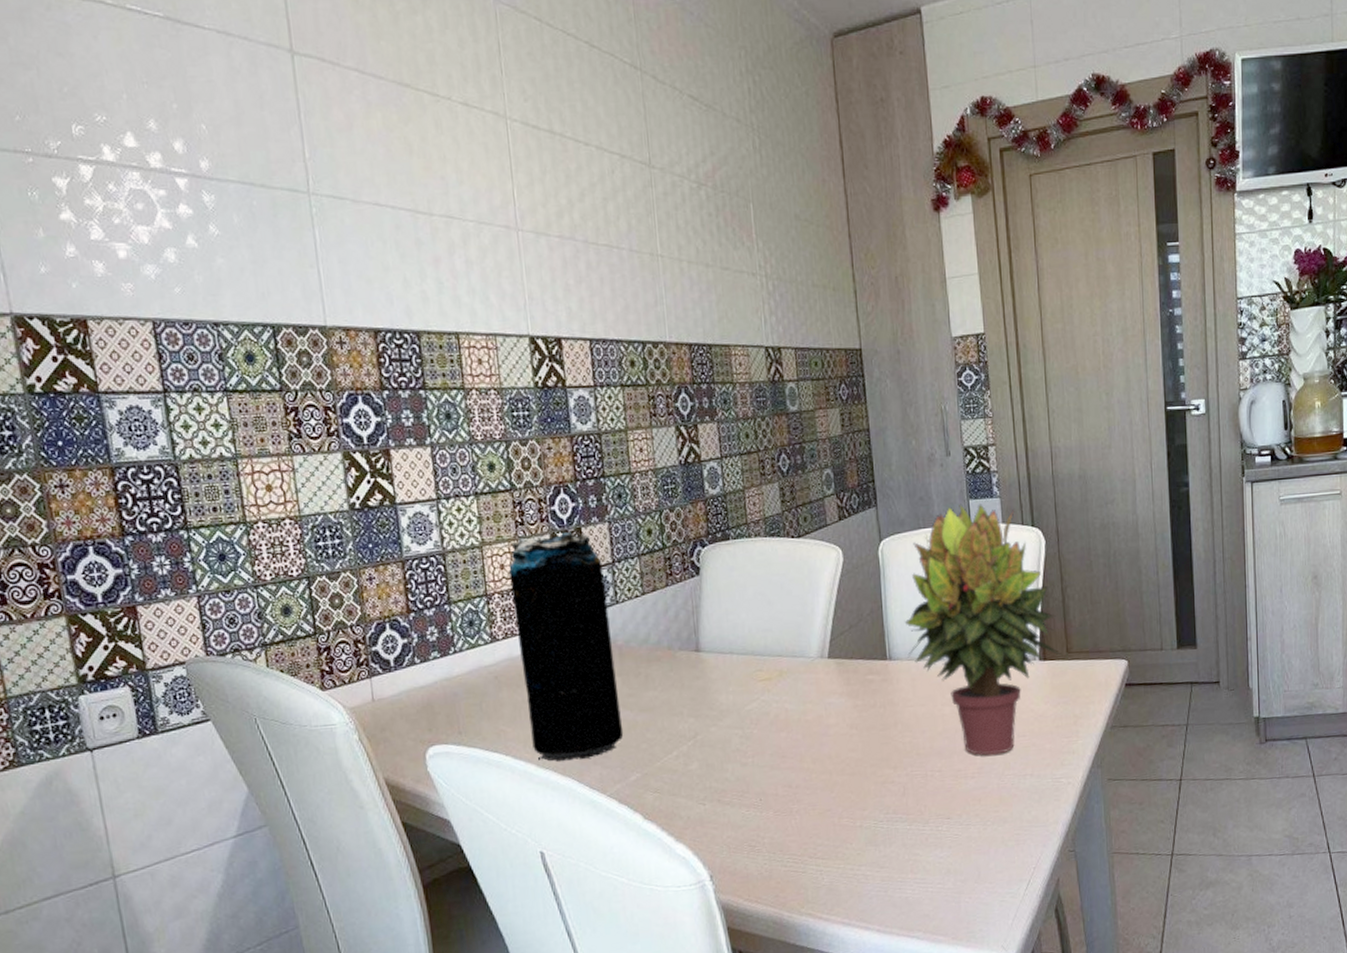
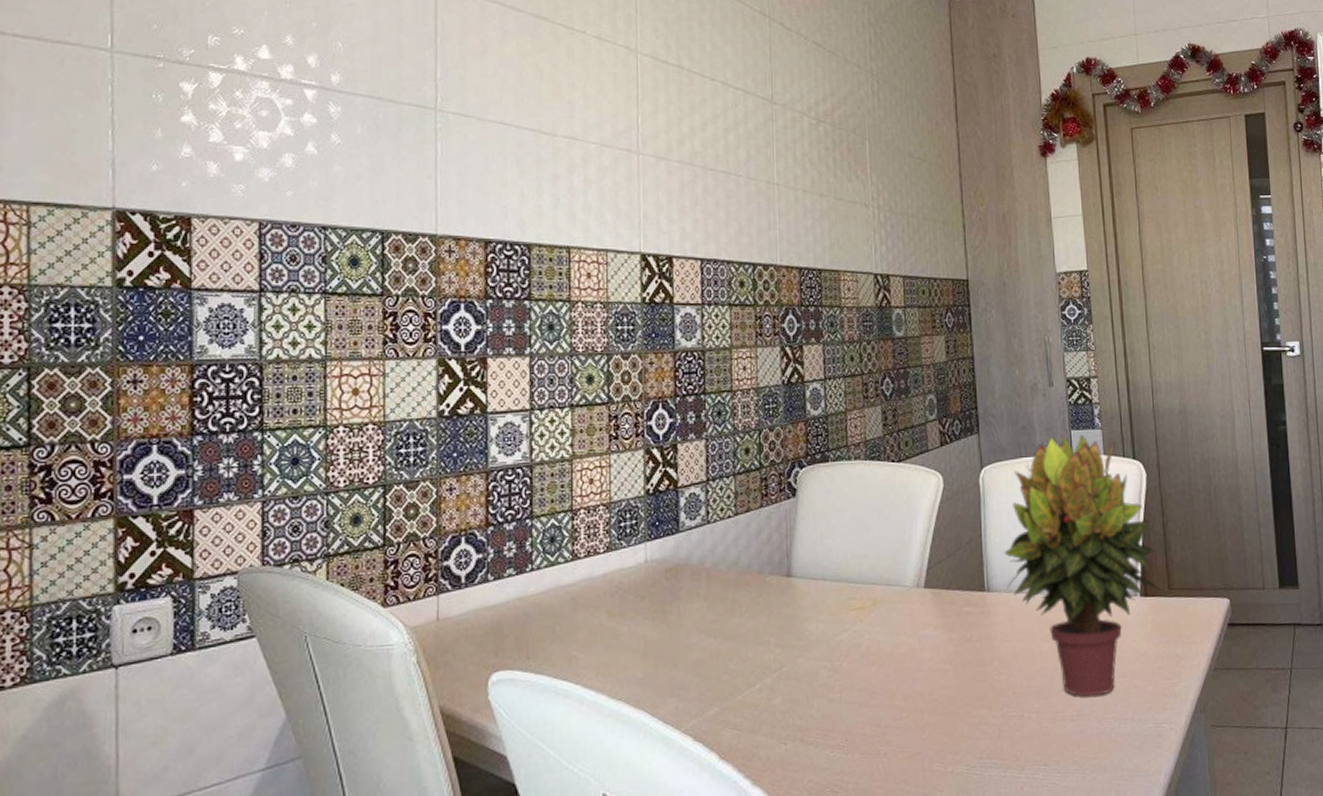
beverage can: present [509,531,624,761] -> none [598,447,705,692]

